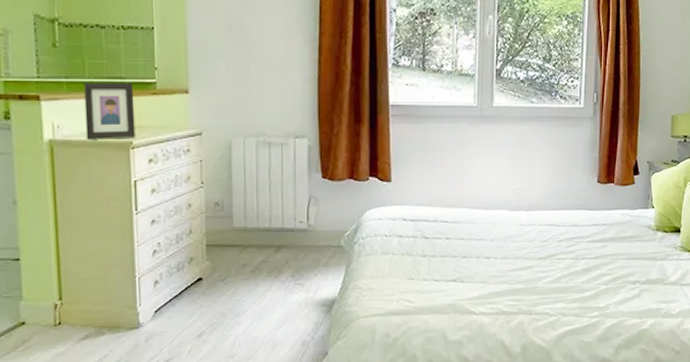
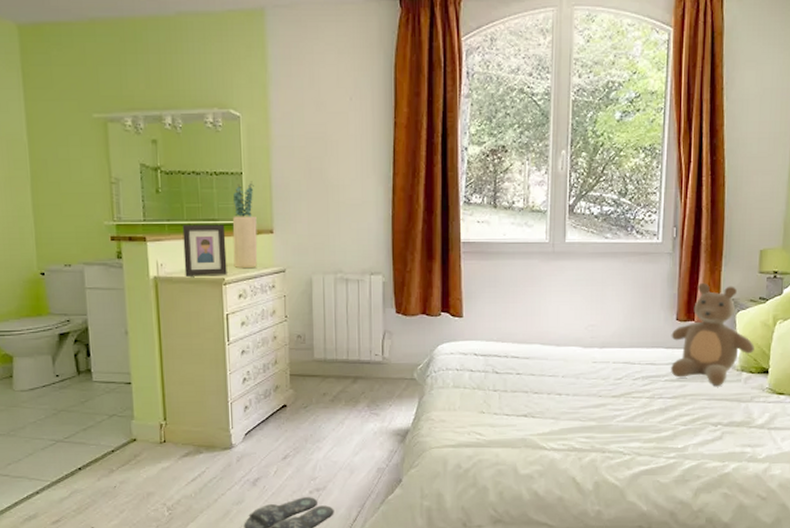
vase: none [141,37,171,132] -> present [232,181,258,269]
teddy bear: none [593,146,668,245] -> present [671,282,754,386]

